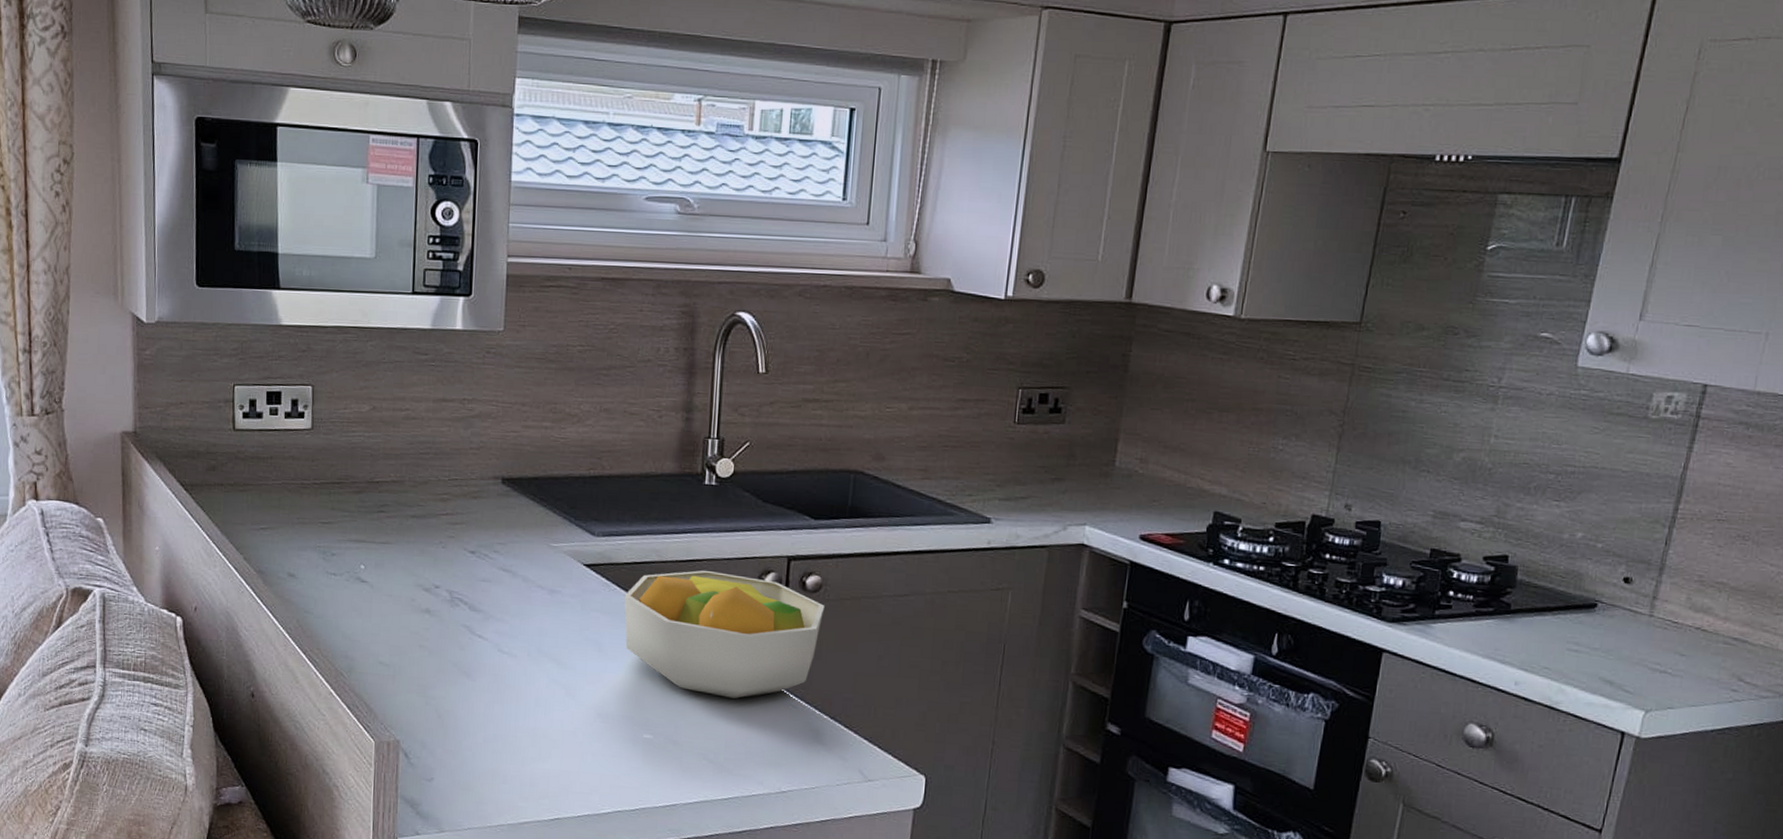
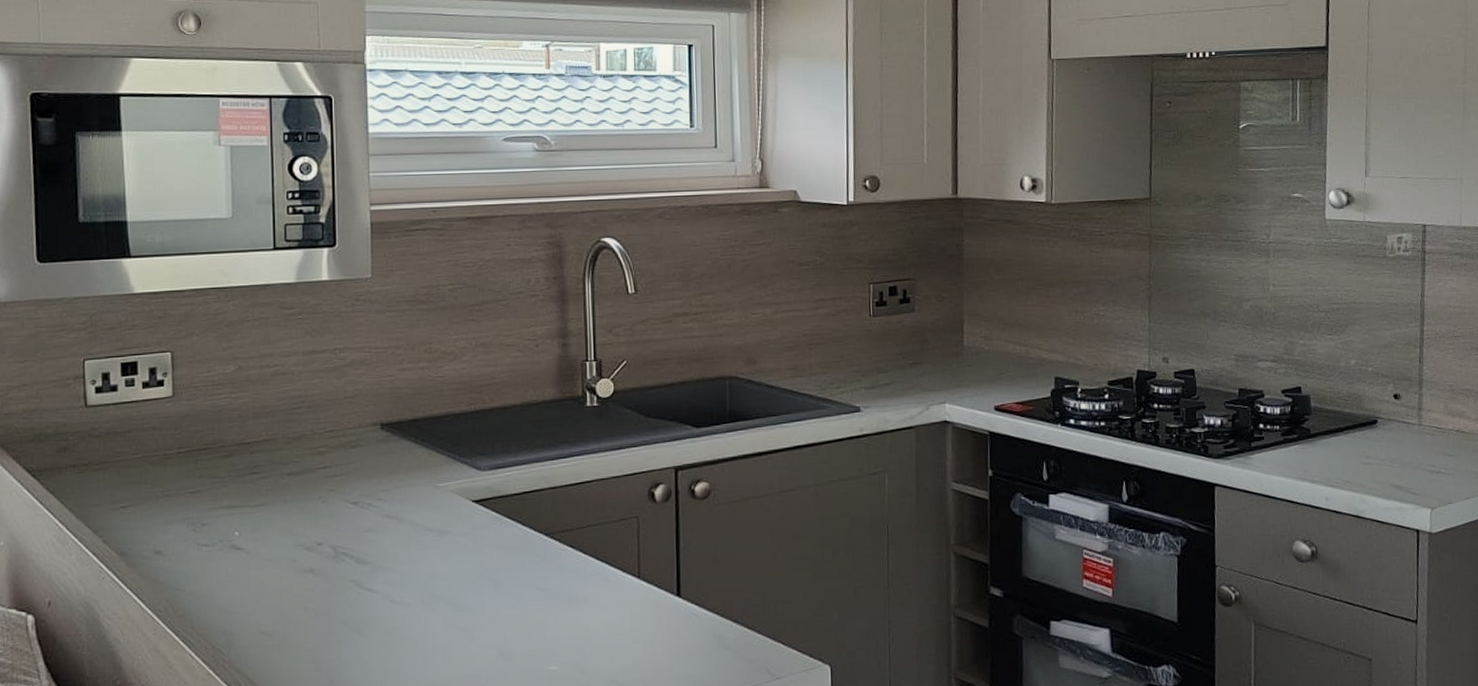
fruit bowl: present [624,570,825,699] -> none [517,490,715,616]

